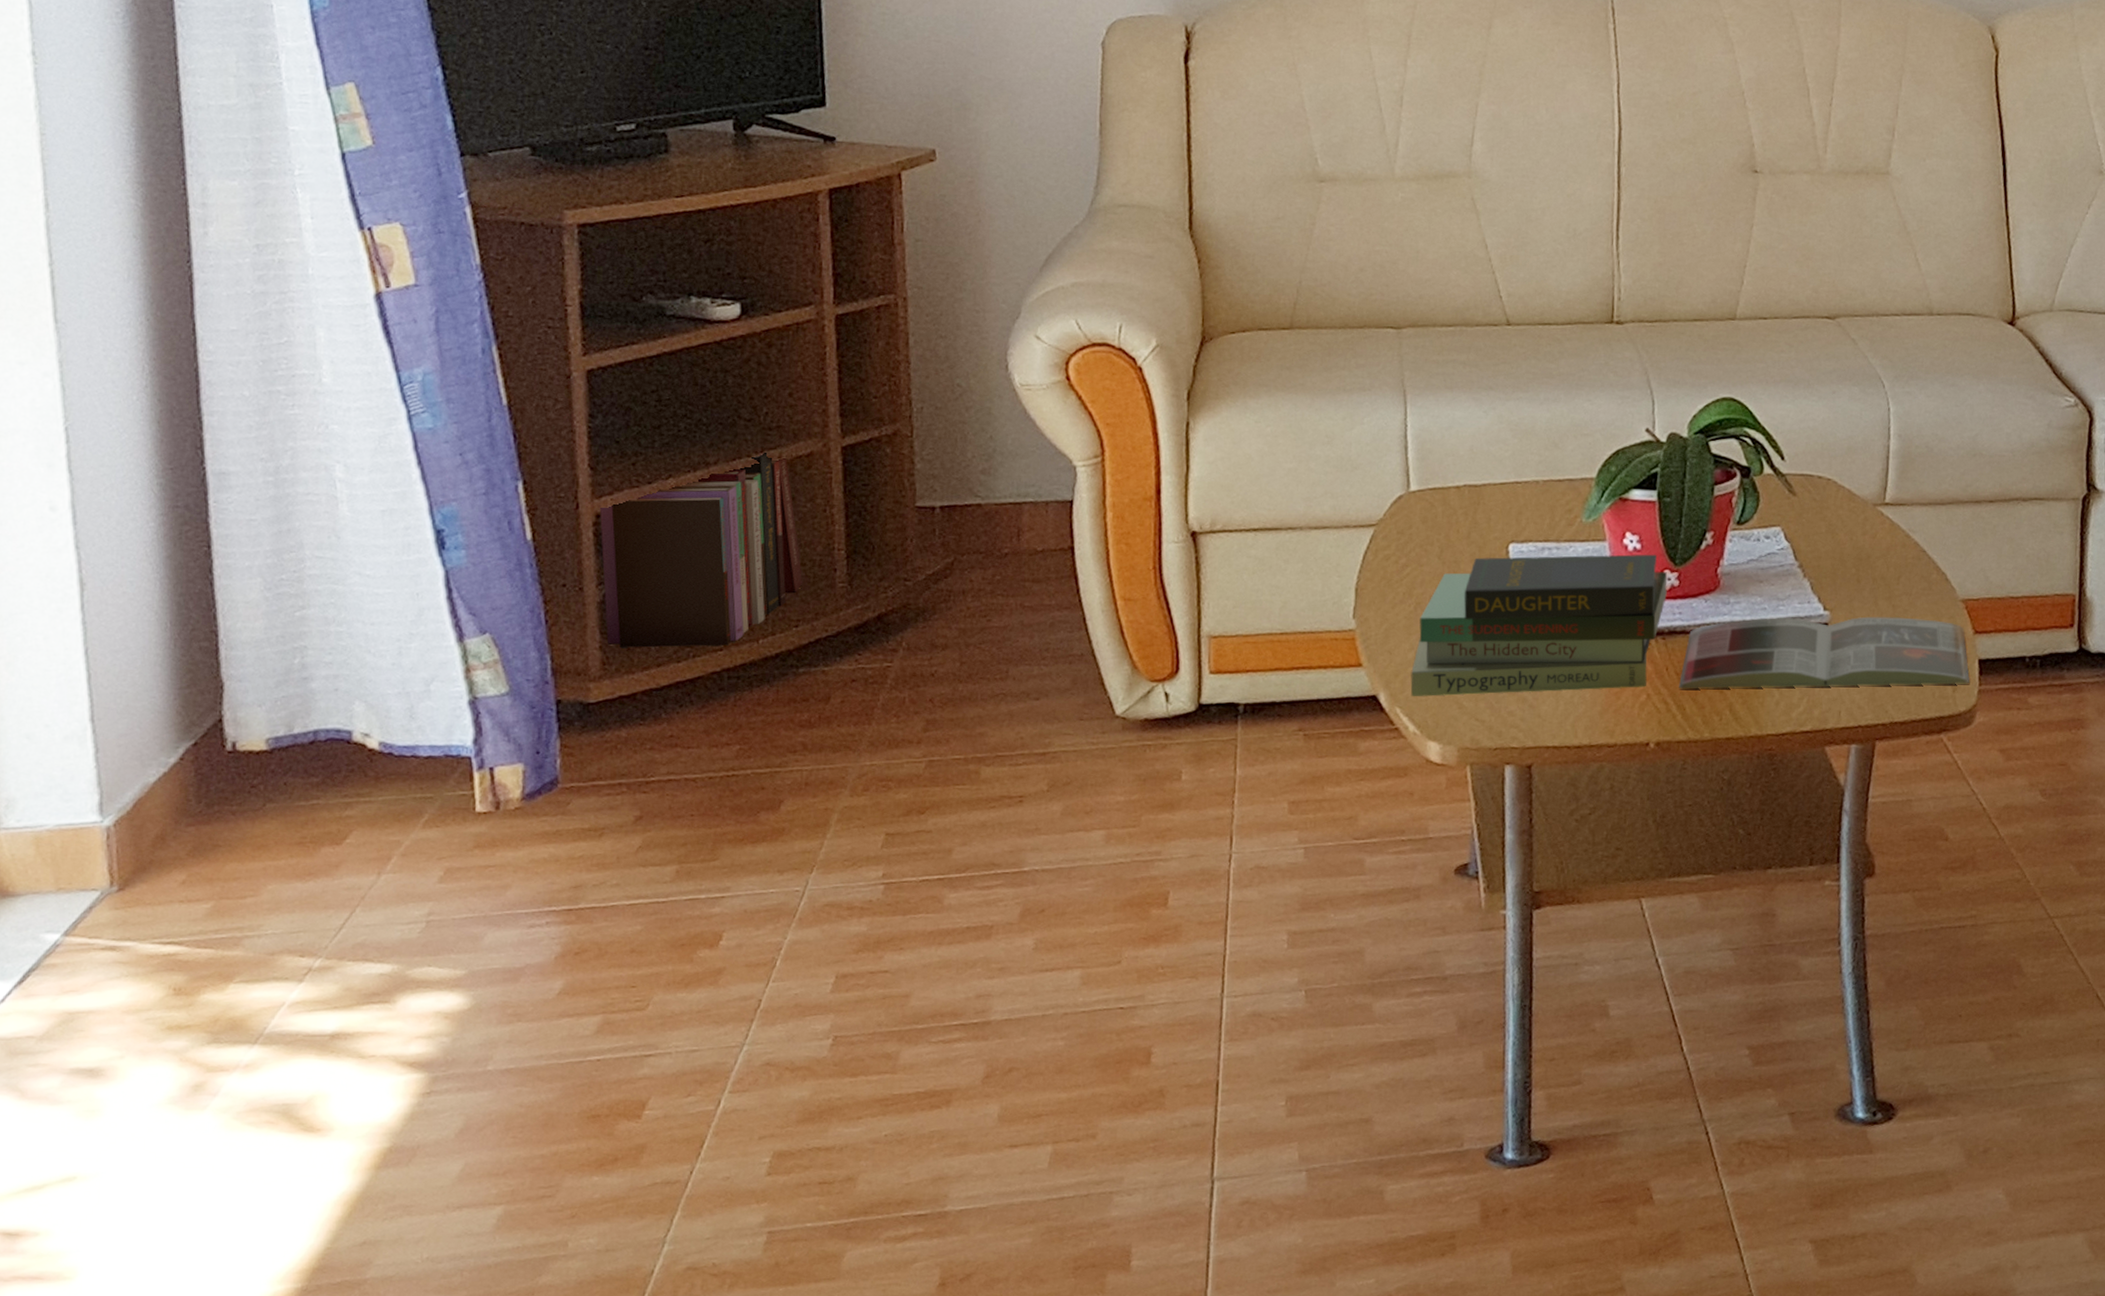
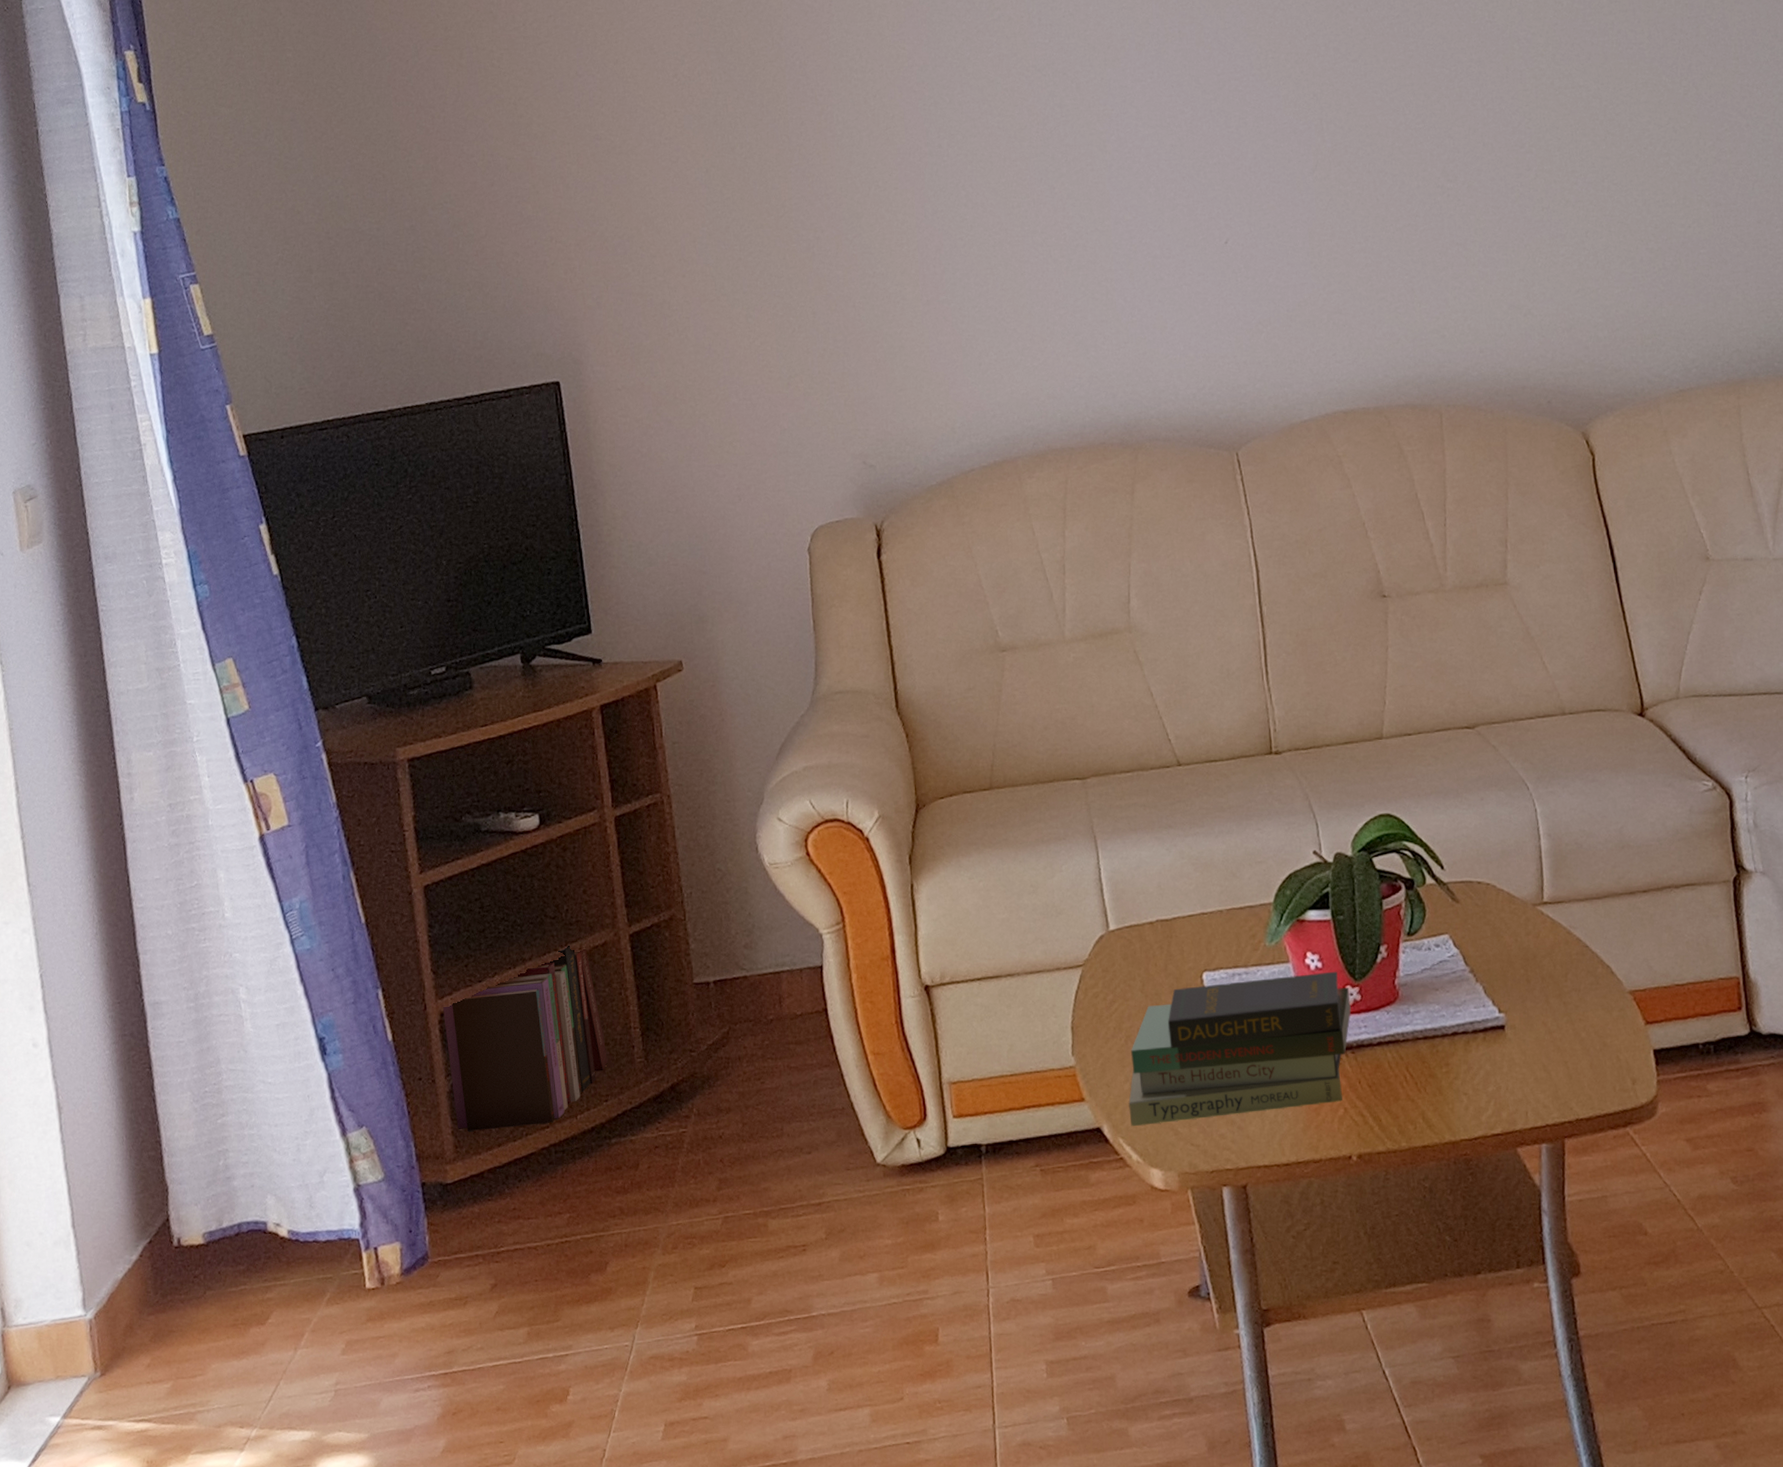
magazine: present [1679,616,1969,689] -> none [1372,1013,1647,1101]

